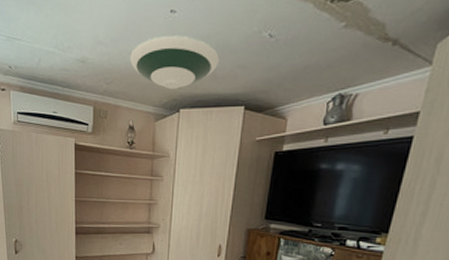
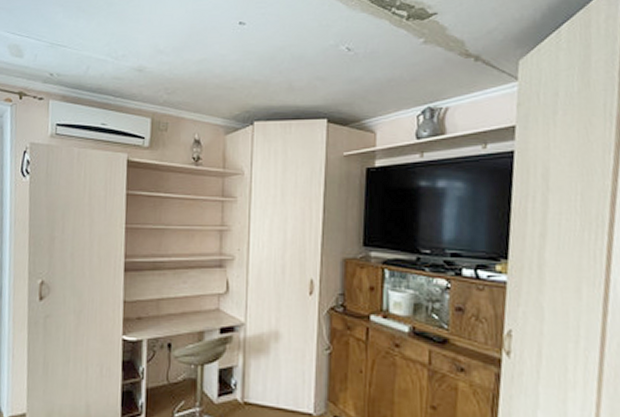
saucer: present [130,35,219,89] -> none [195,46,295,100]

